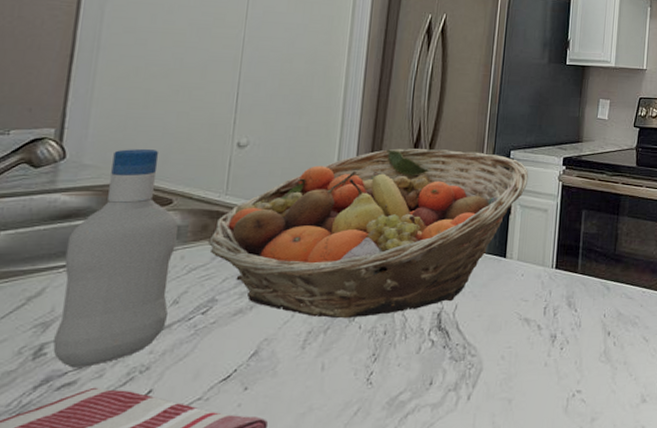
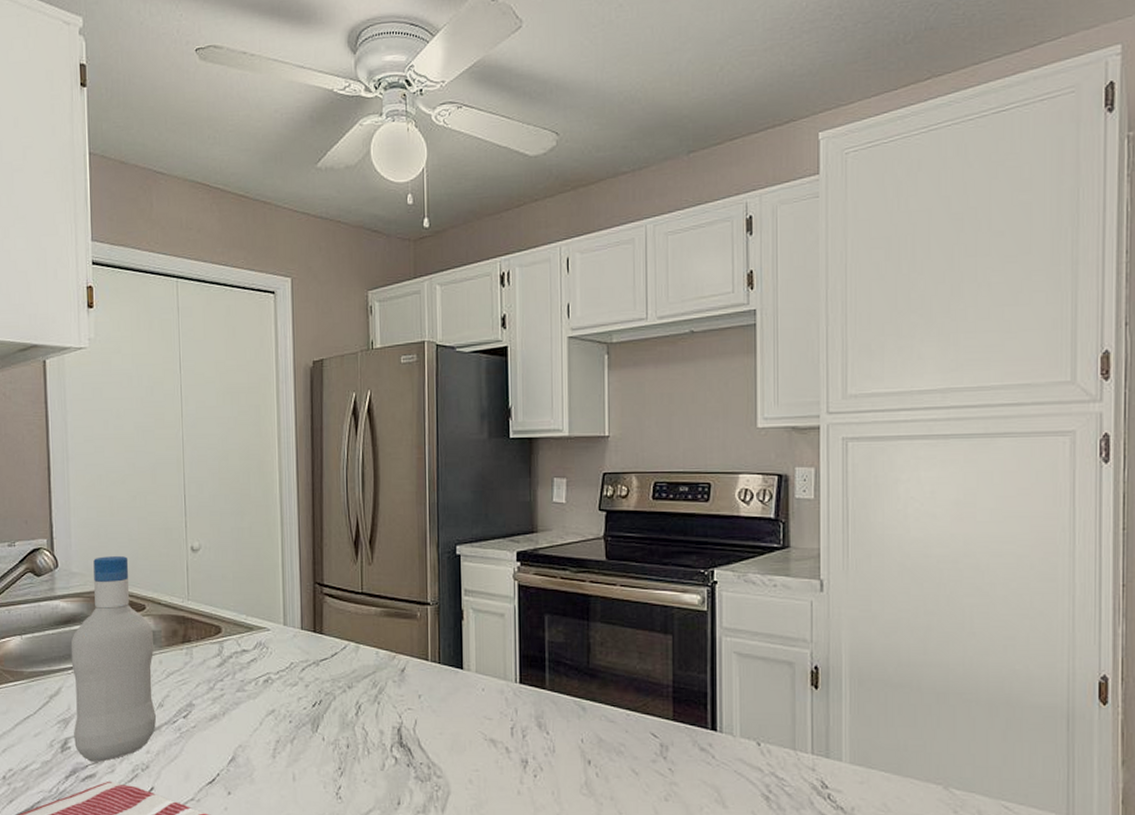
fruit basket: present [207,148,529,319] -> none [179,547,479,729]

